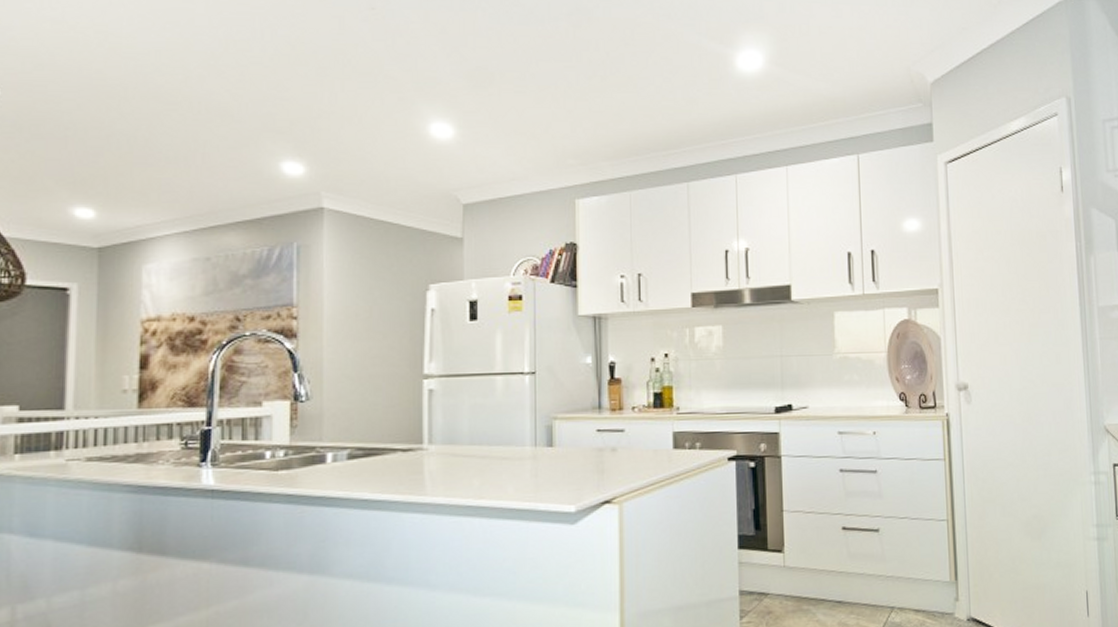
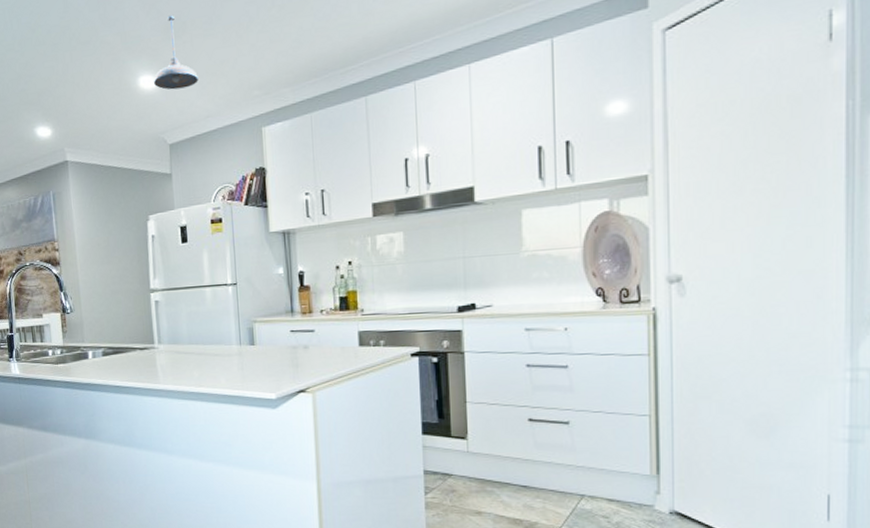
pendant light: none [448,63,504,144] -> present [153,15,198,90]

